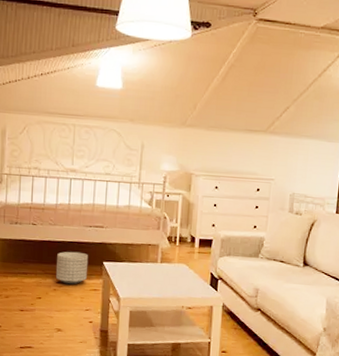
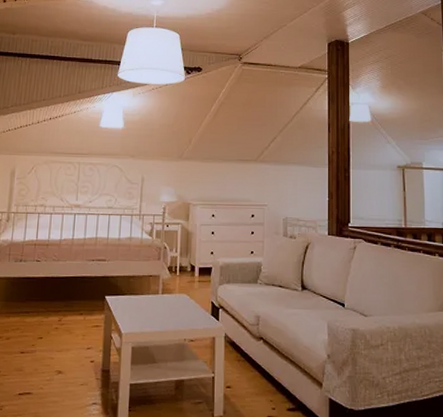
planter: present [56,251,89,285] -> none [58,287,91,322]

